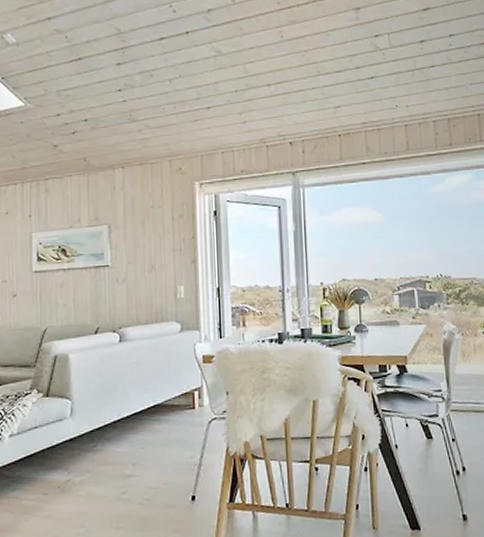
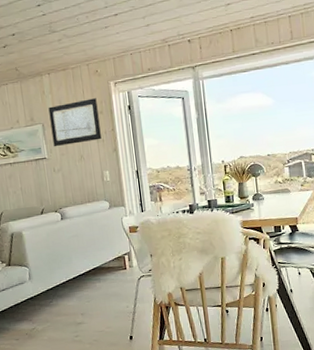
wall art: none [118,199,179,254] -> present [48,98,102,147]

